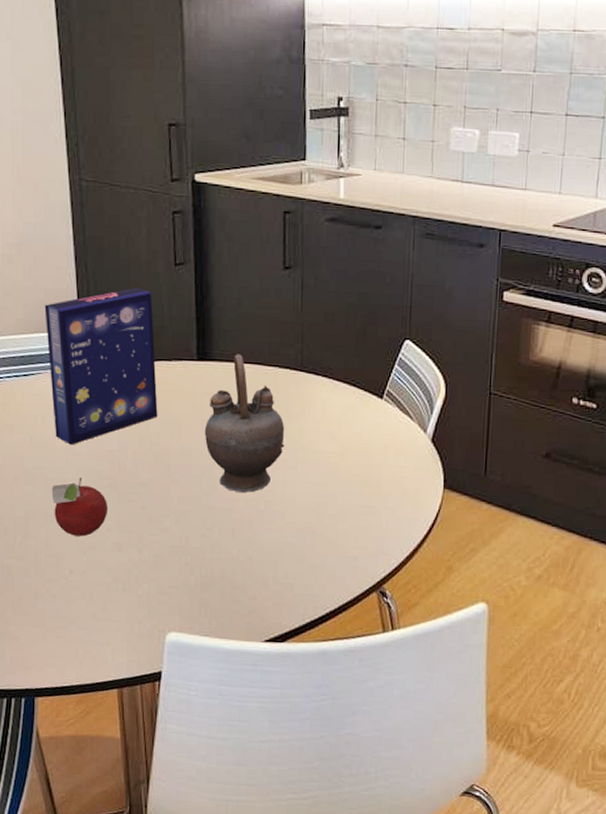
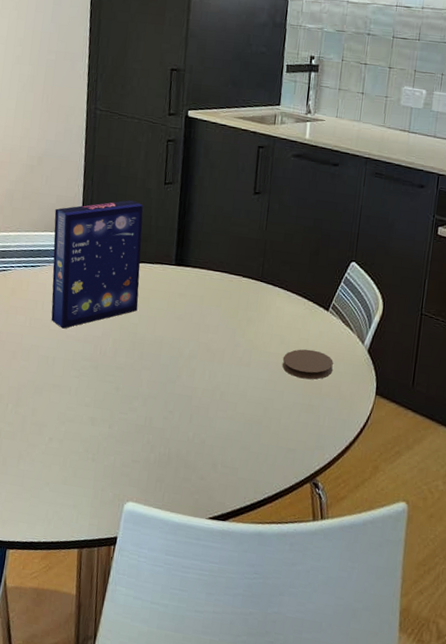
fruit: present [51,478,108,537] -> none [42,357,88,409]
teapot: present [204,354,285,493] -> none [174,262,243,384]
coaster: none [333,444,393,478] -> present [282,349,333,380]

